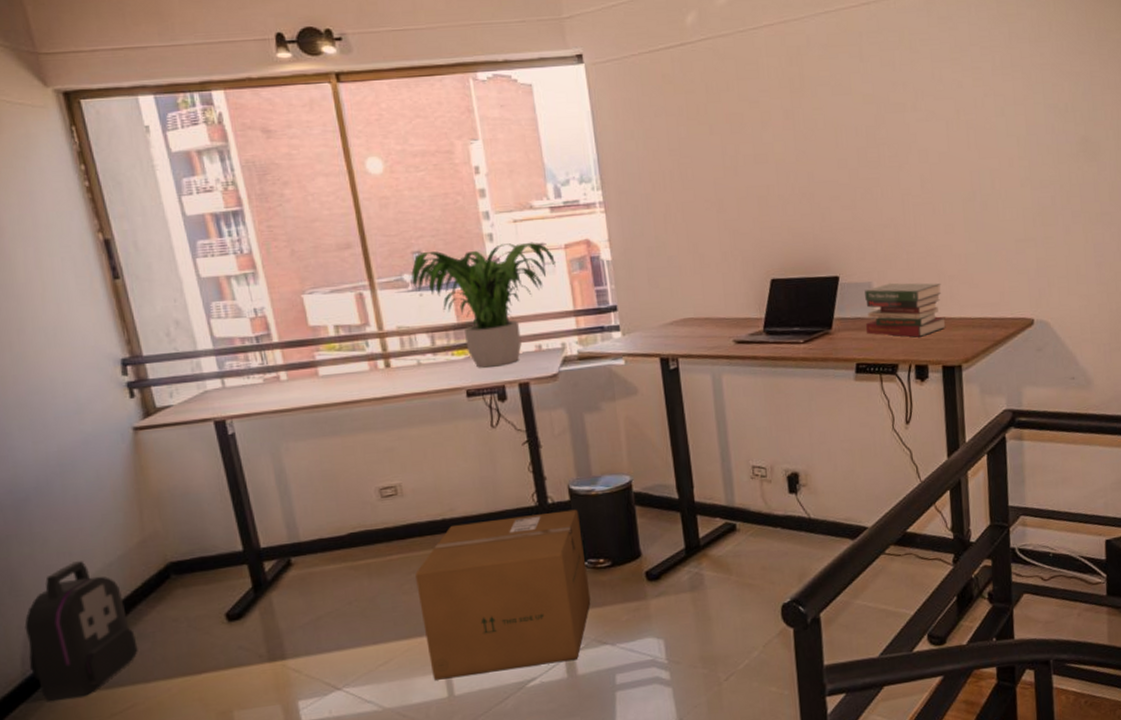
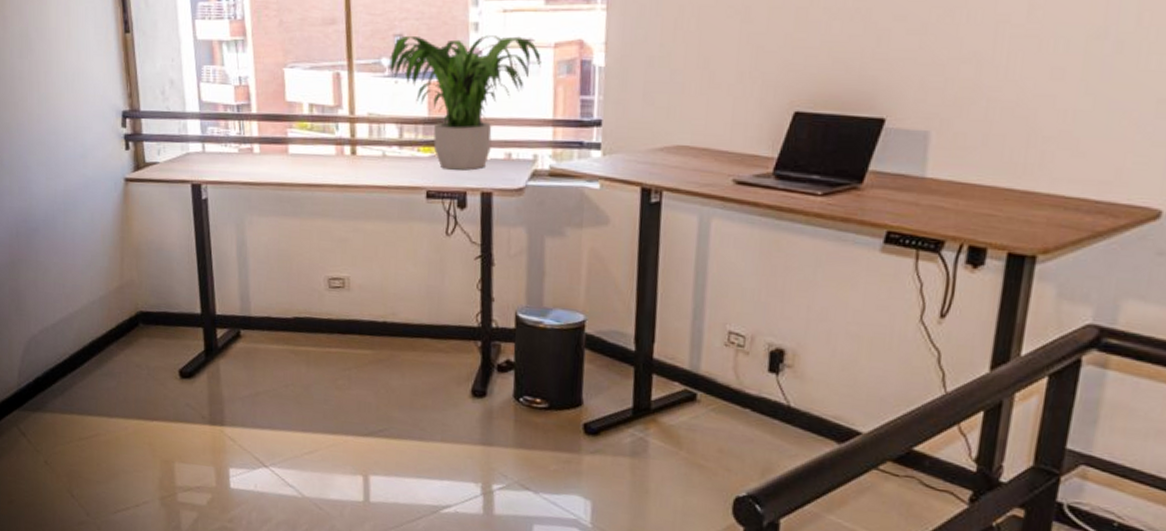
backpack: present [24,560,138,701] -> none [23,293,106,417]
box: present [415,509,591,680] -> none [349,330,522,498]
books: present [865,283,946,338] -> none [909,135,1030,211]

